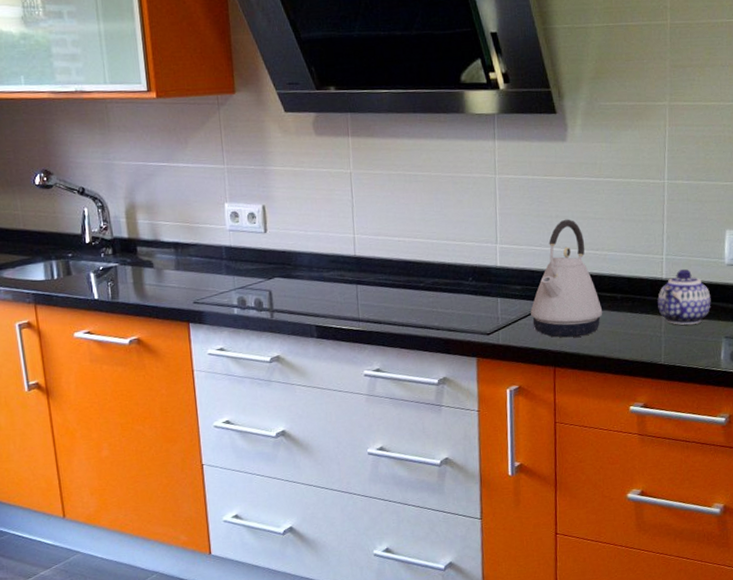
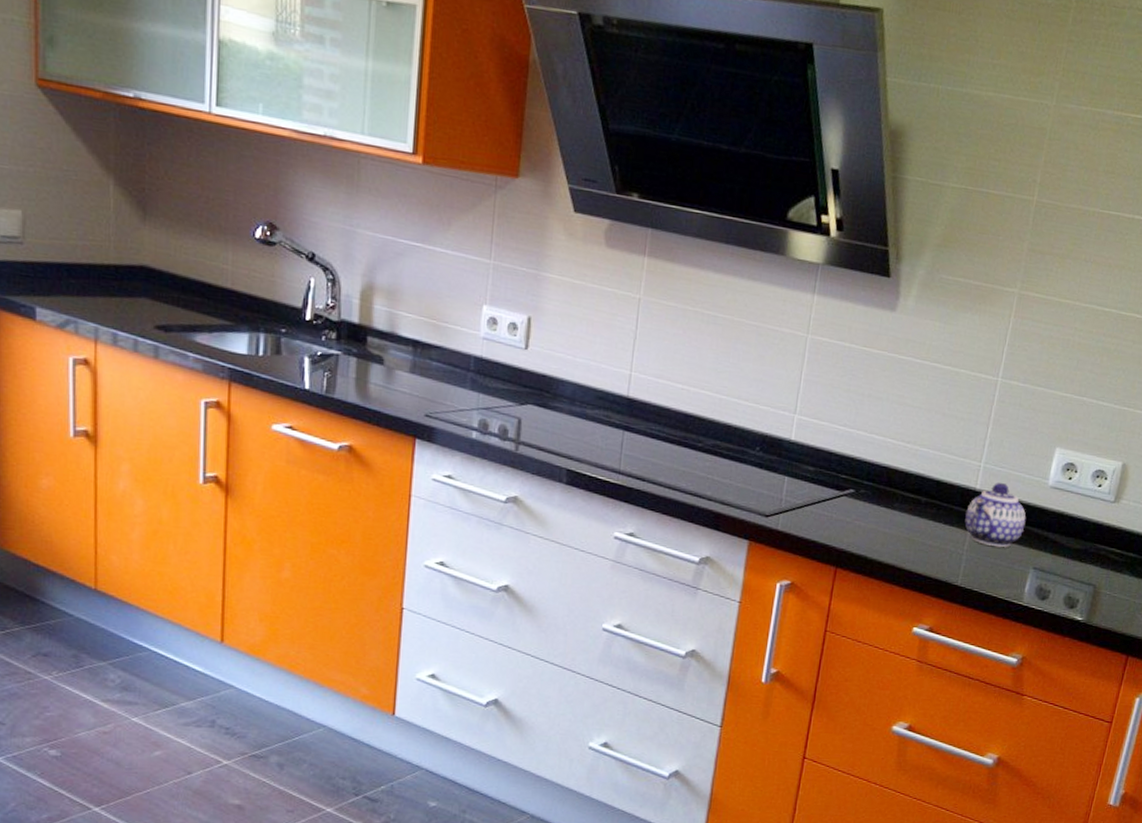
kettle: present [531,219,603,338] -> none [820,400,902,538]

